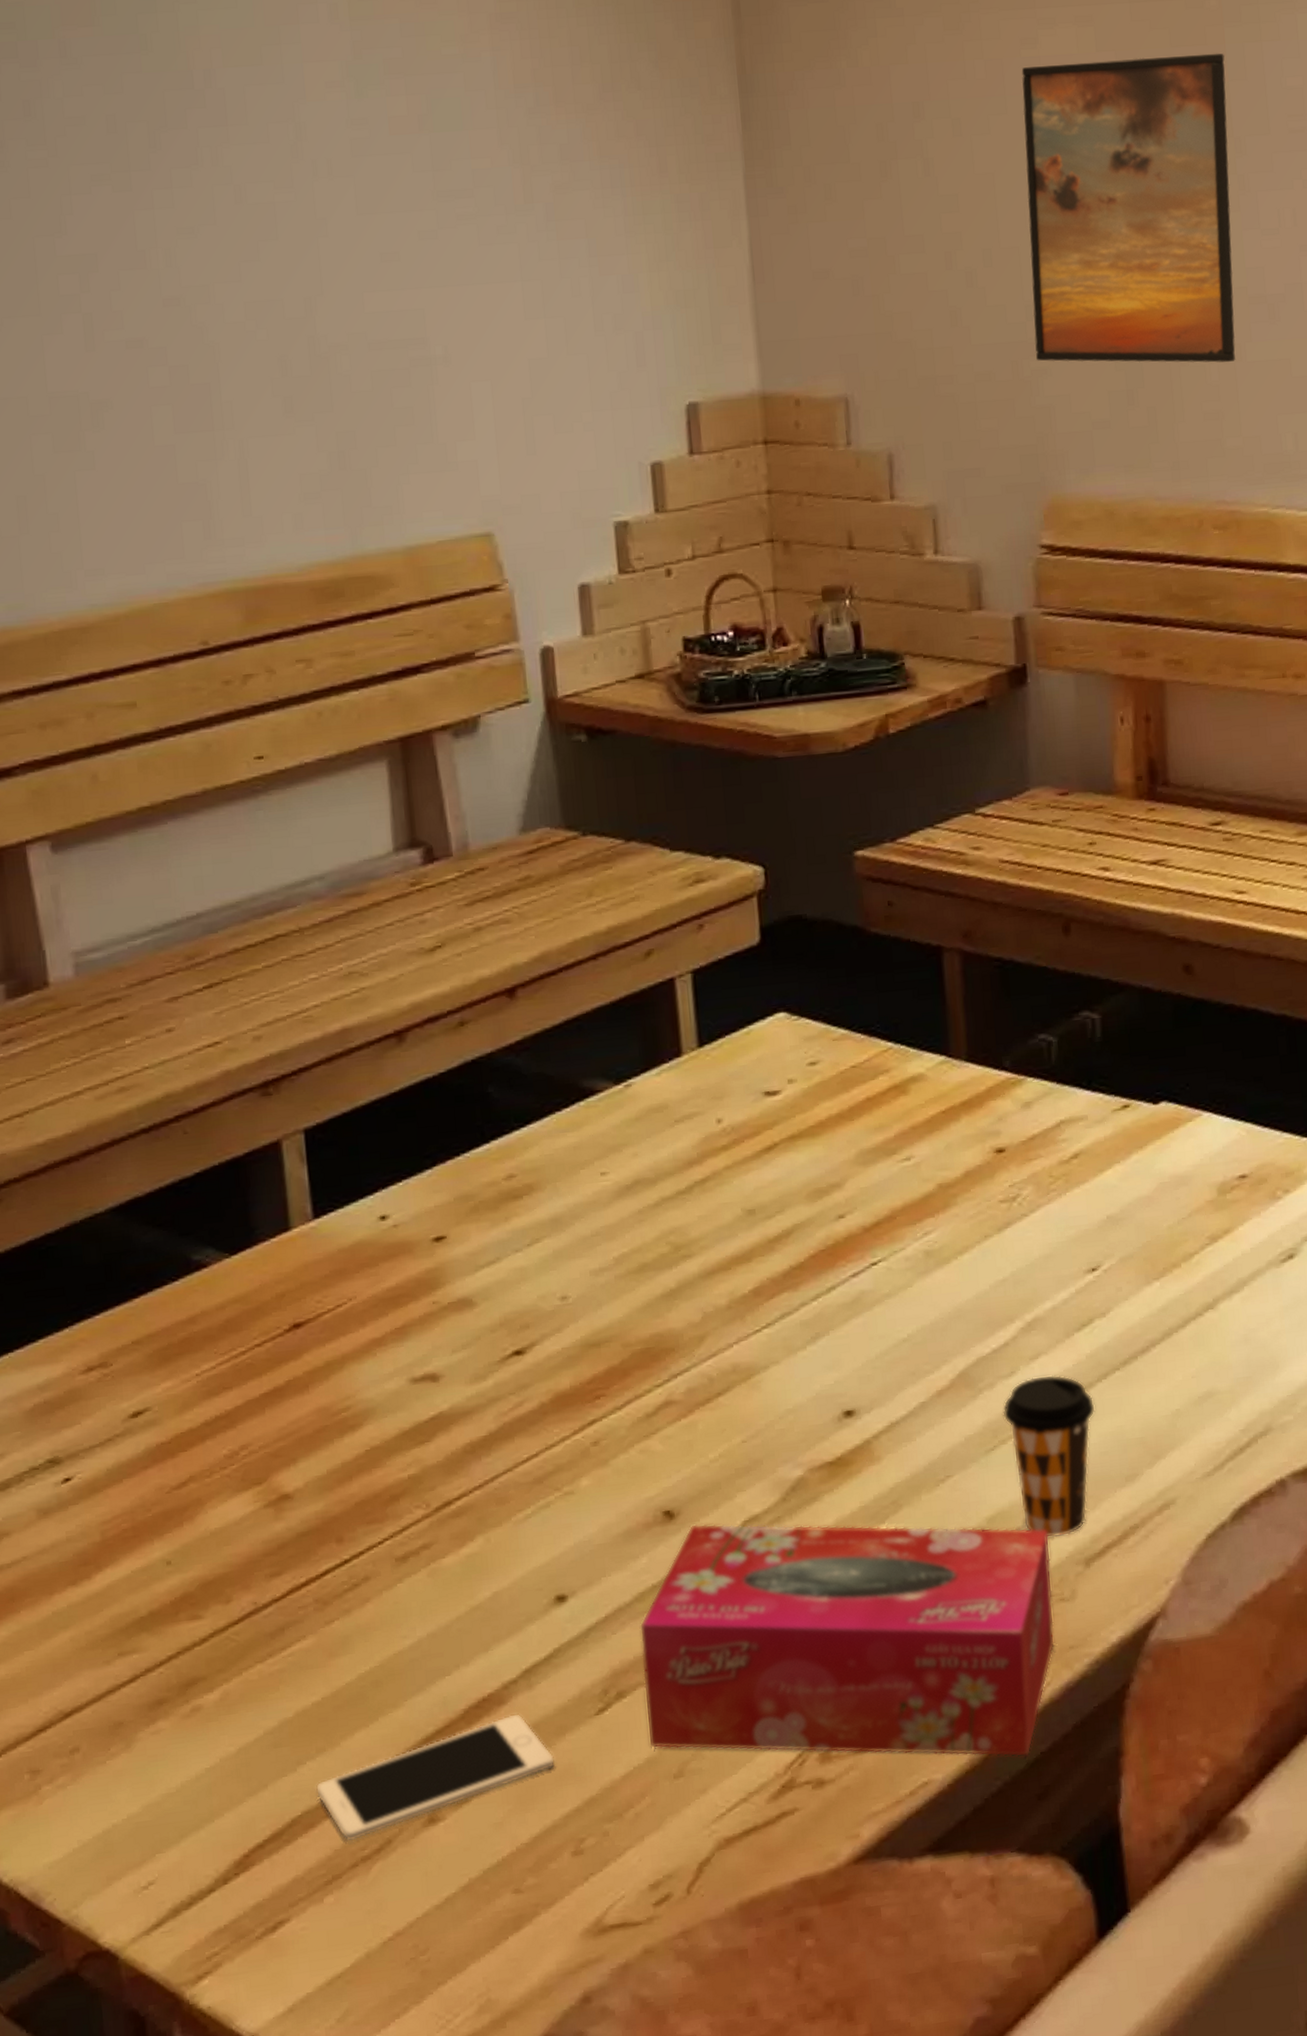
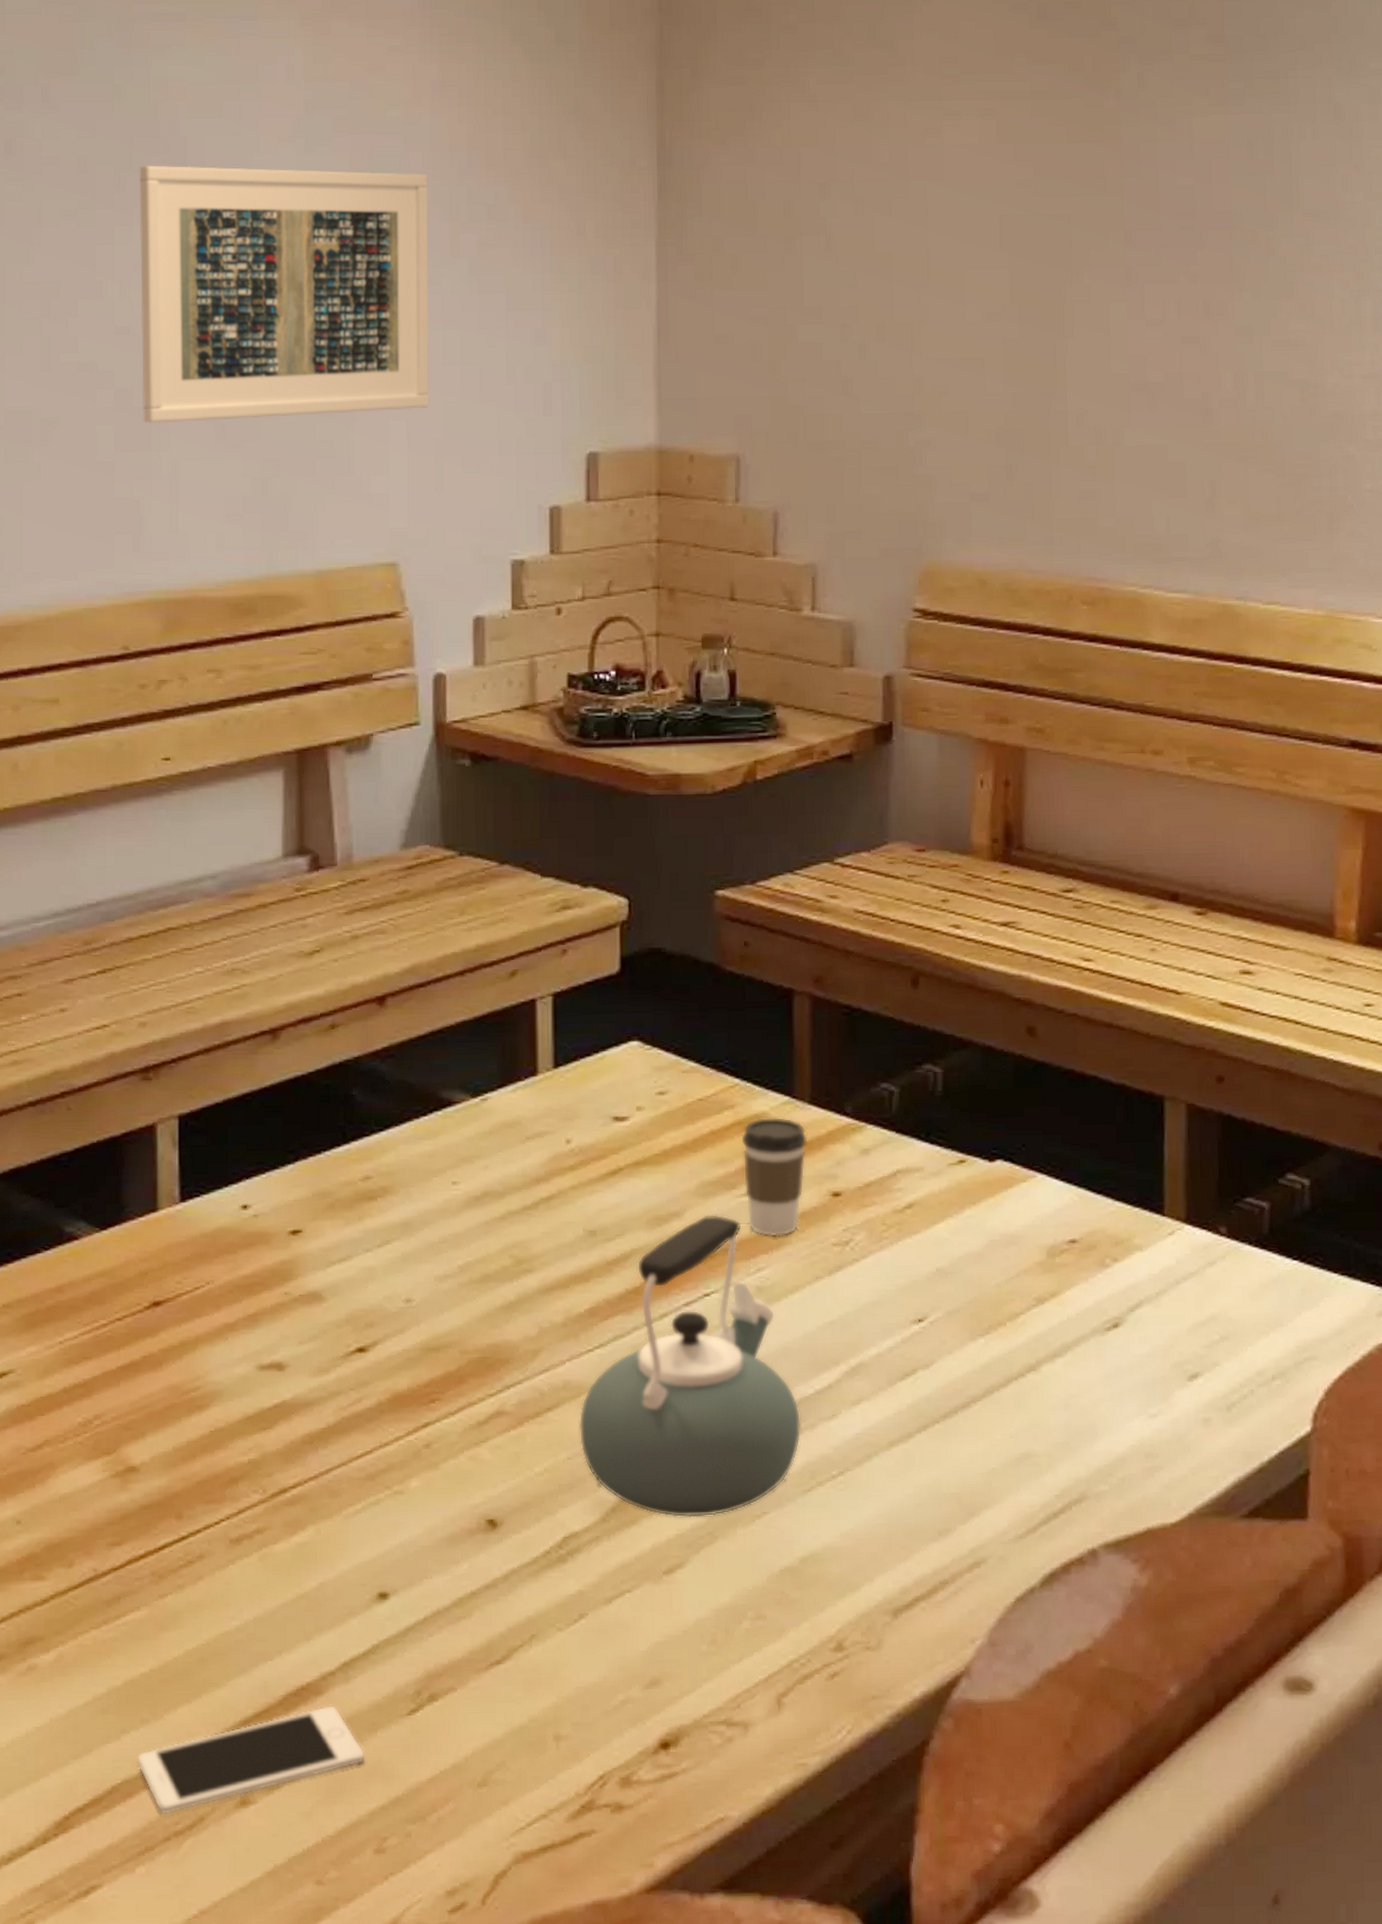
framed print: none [175,114,514,401] -> present [139,165,430,423]
tissue box: present [639,1524,1055,1757] -> none [455,1535,860,1803]
kettle: none [750,1181,981,1490] -> present [578,1214,802,1518]
coffee cup: none [898,1077,968,1200] -> present [741,1116,808,1237]
coffee cup: present [1002,1374,1095,1538] -> none [822,1421,913,1585]
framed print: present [1021,53,1236,363] -> none [920,150,1120,445]

